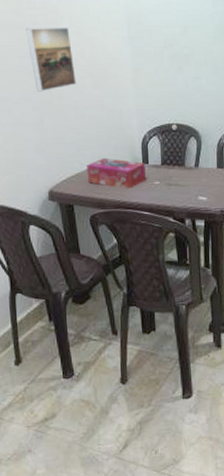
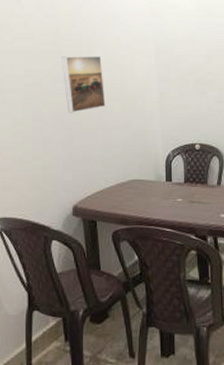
tissue box: present [87,157,147,189] -> none [111,175,170,205]

